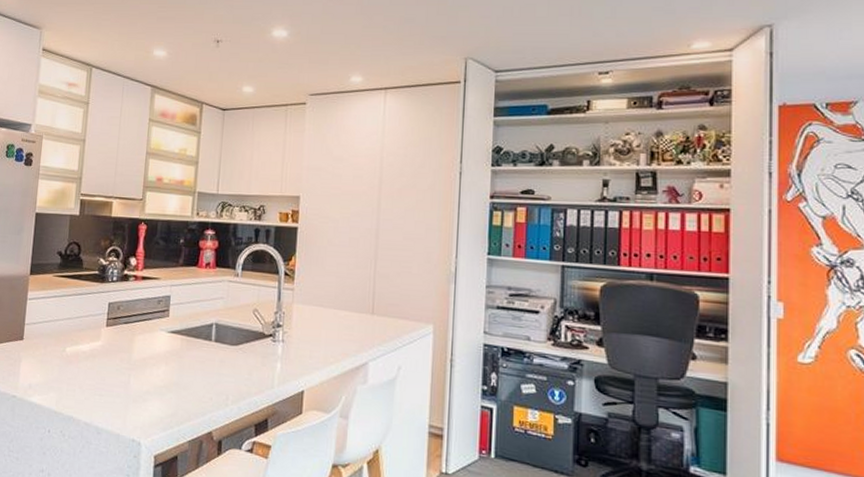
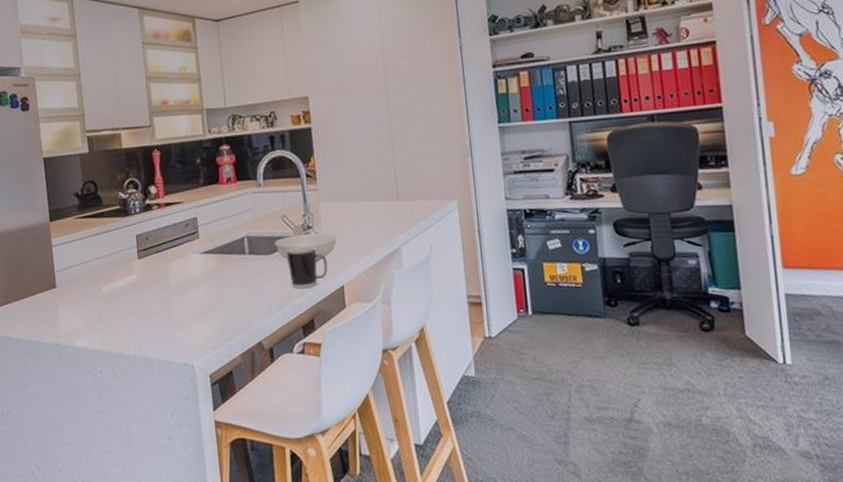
bowl: none [241,330,305,362] -> present [274,233,337,262]
mug: none [251,343,292,386] -> present [285,246,328,288]

